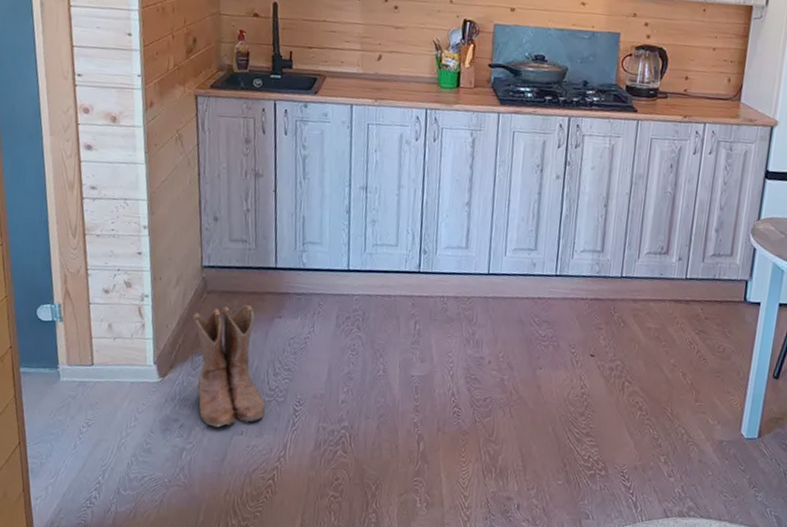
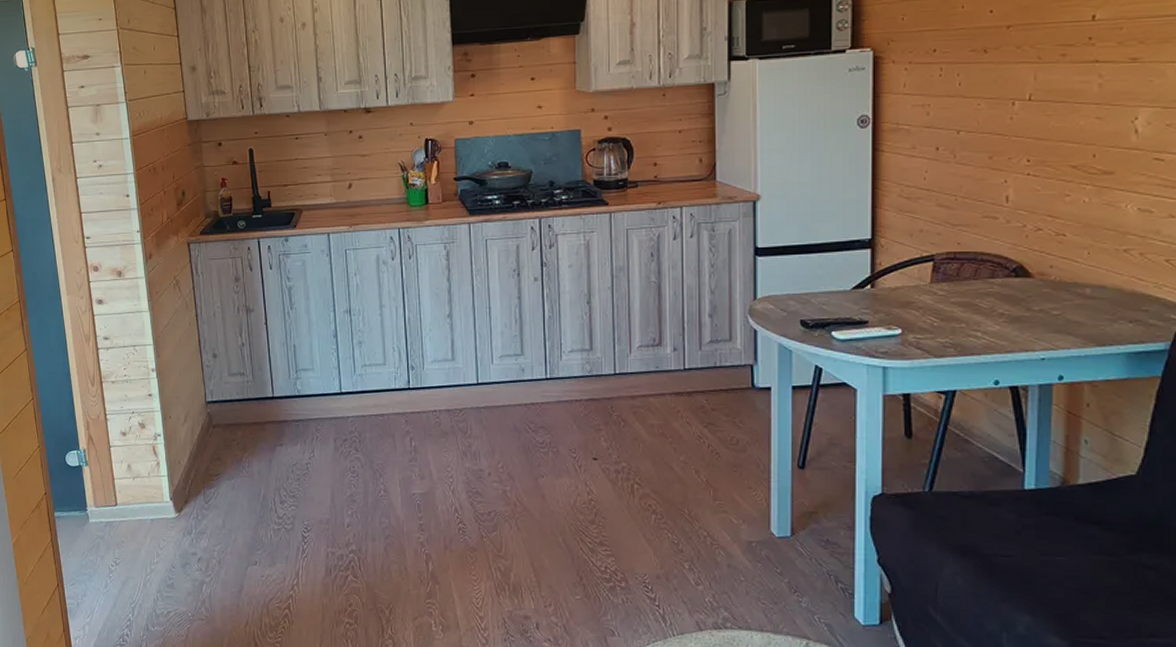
boots: present [192,305,265,427] -> none [201,436,275,559]

